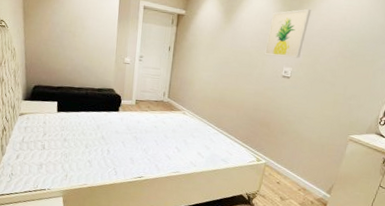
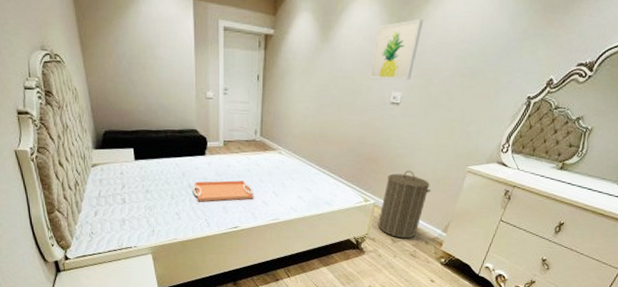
serving tray: none [105,134,159,153] -> present [192,180,254,202]
laundry hamper: none [268,135,317,198] -> present [378,170,431,239]

